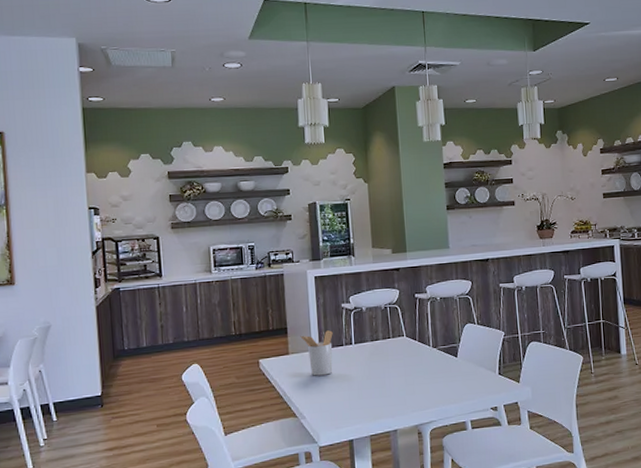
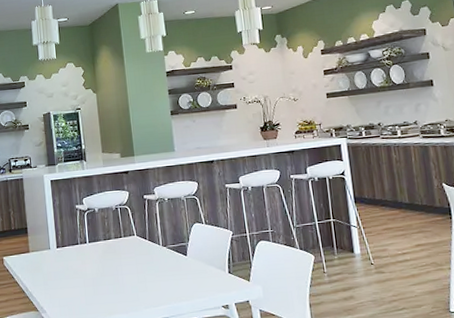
utensil holder: present [300,330,333,376] -> none [39,230,70,273]

